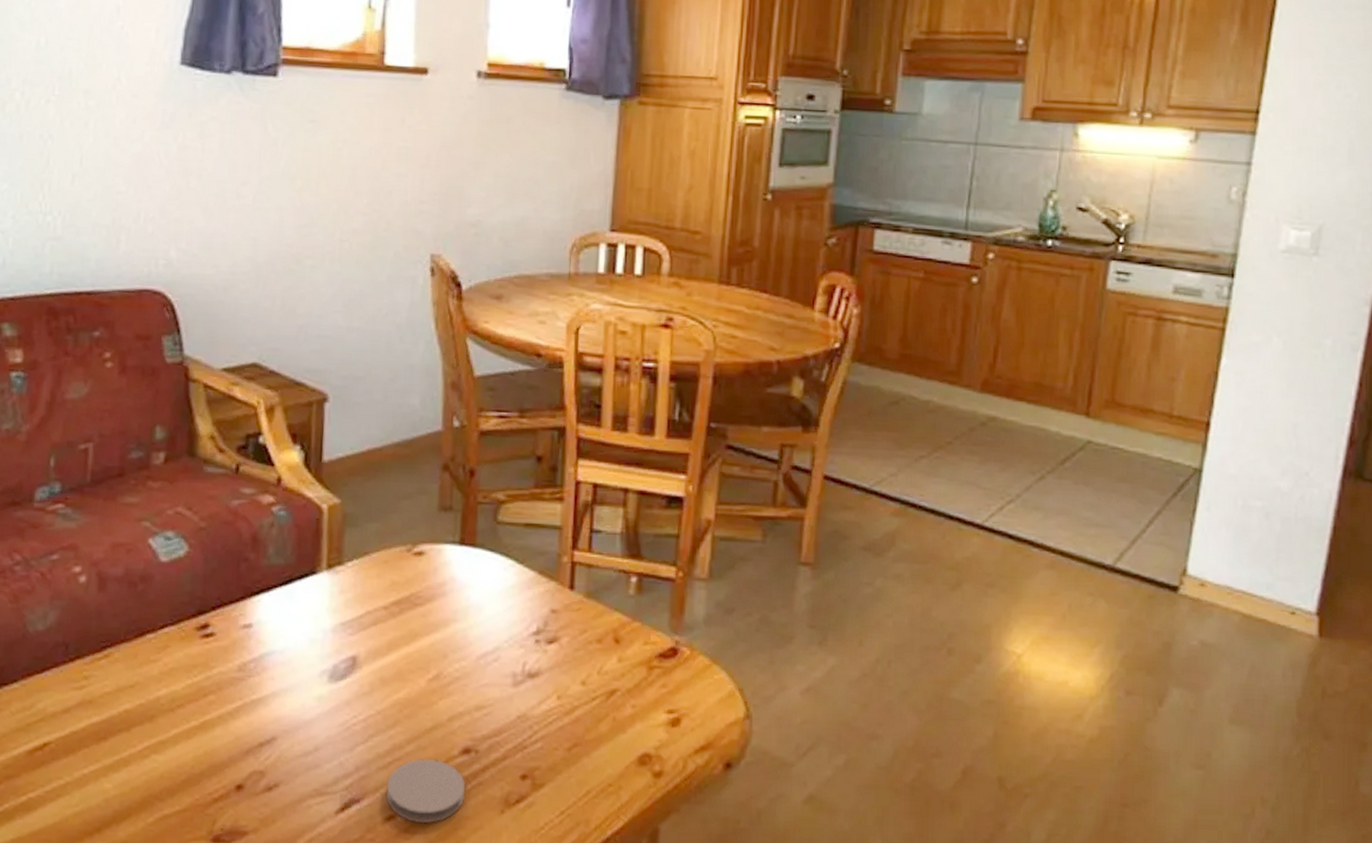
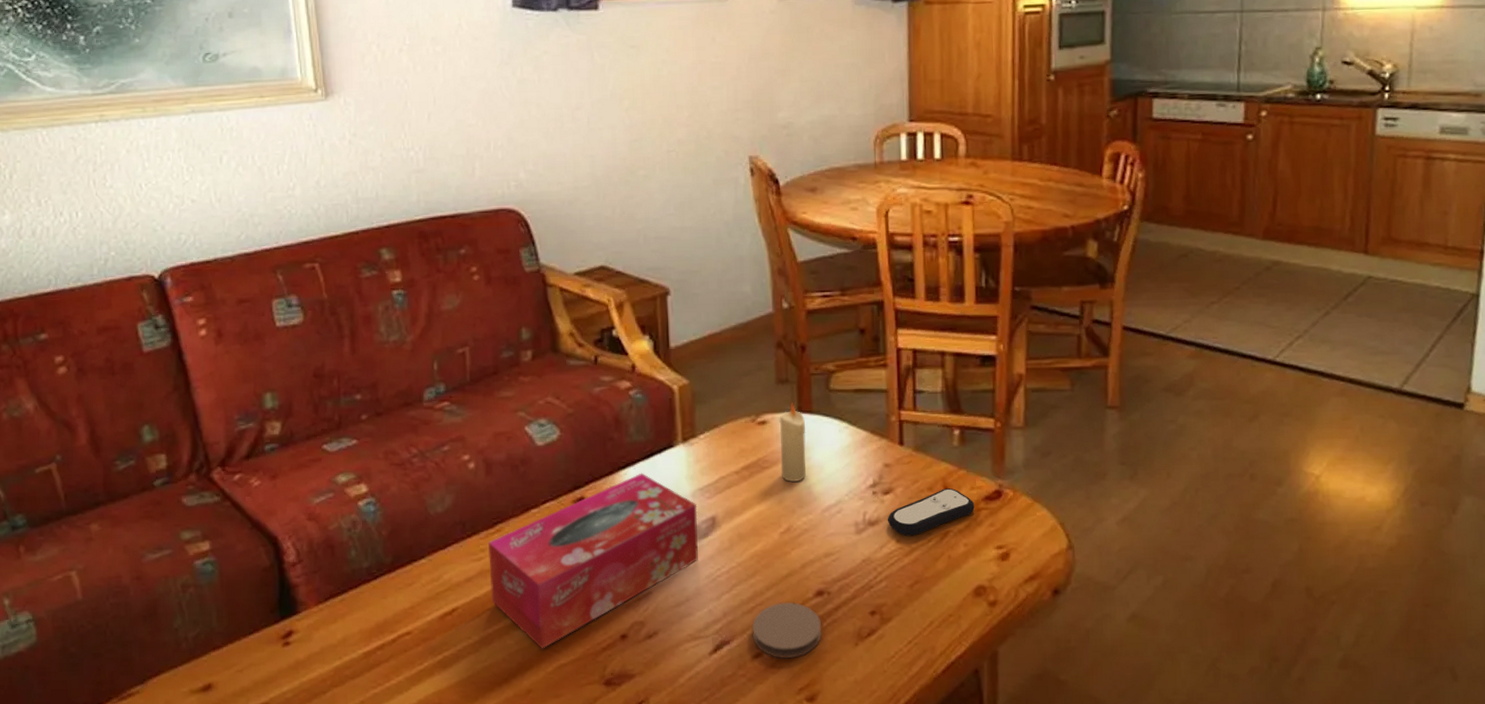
tissue box: none [90,600,337,796] -> present [488,473,698,649]
candle: none [435,534,467,623] -> present [779,403,806,482]
remote control: none [549,642,647,693] -> present [887,488,975,536]

